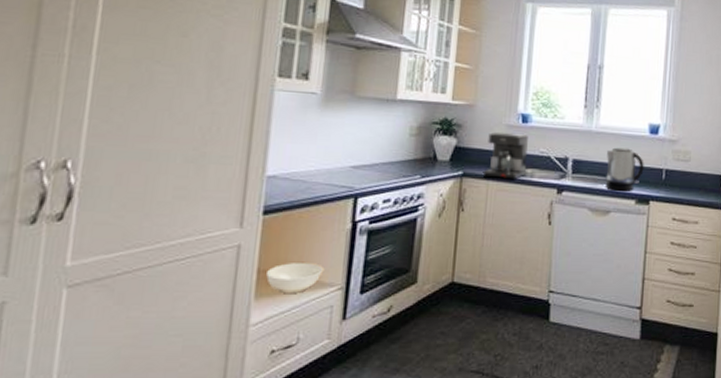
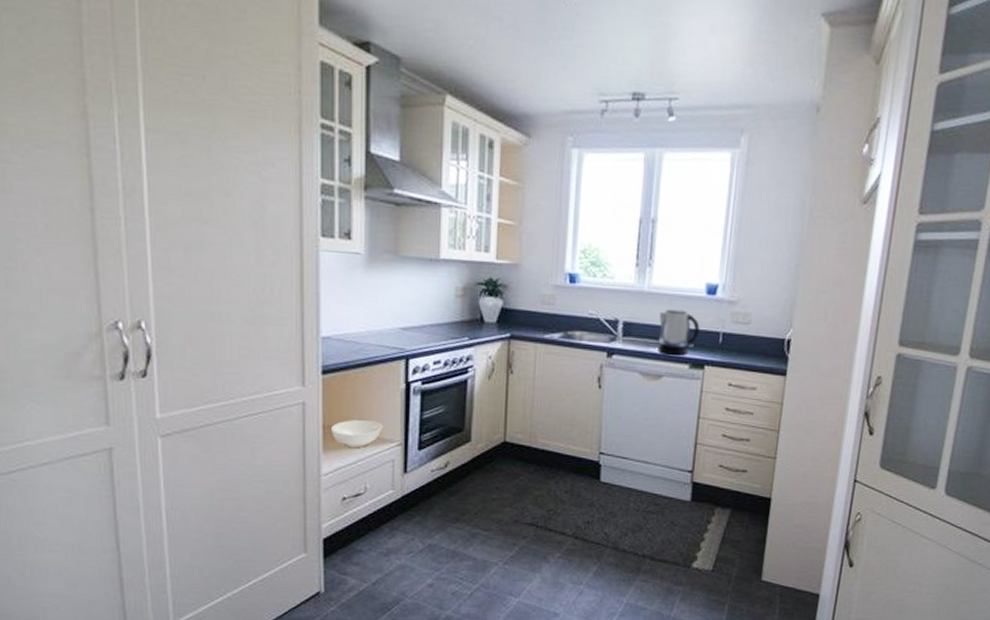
coffee maker: present [484,132,528,179] -> none [531,292,576,342]

